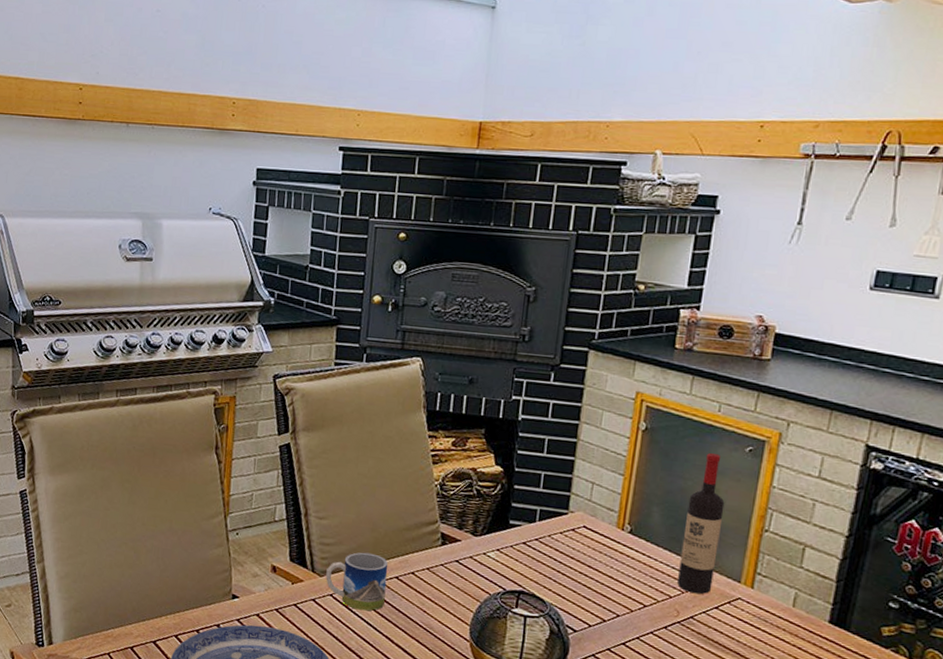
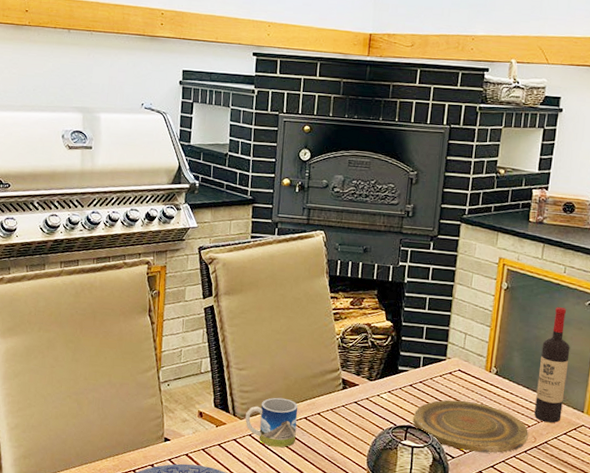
plate: none [526,561,670,628] -> present [413,399,528,454]

